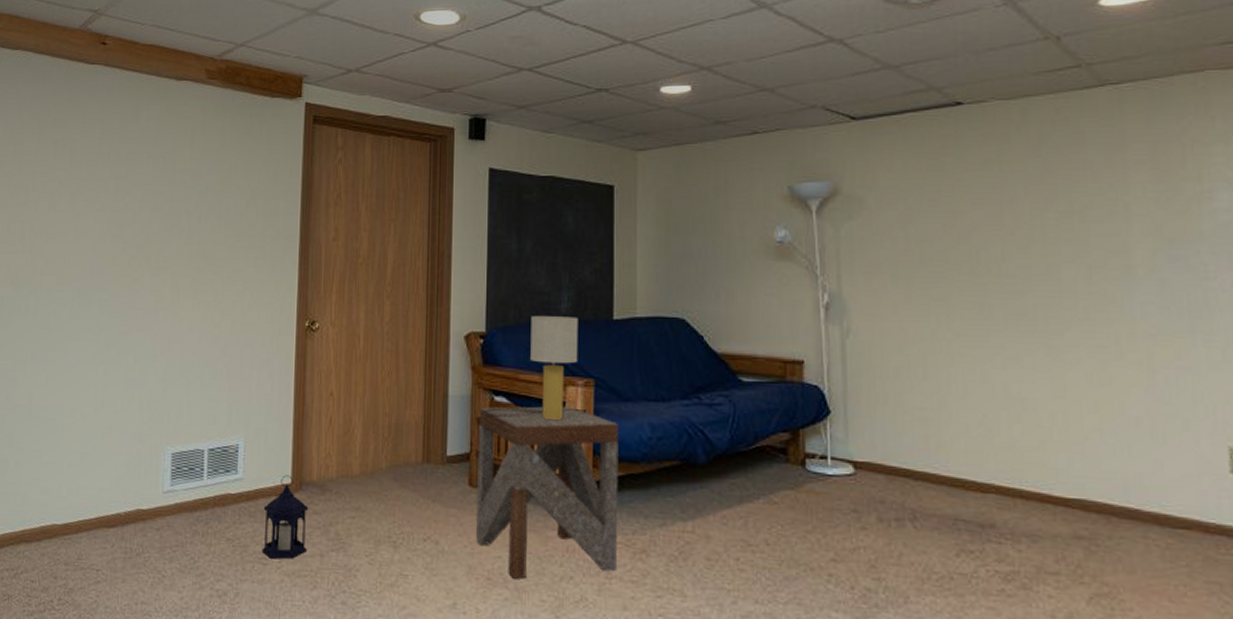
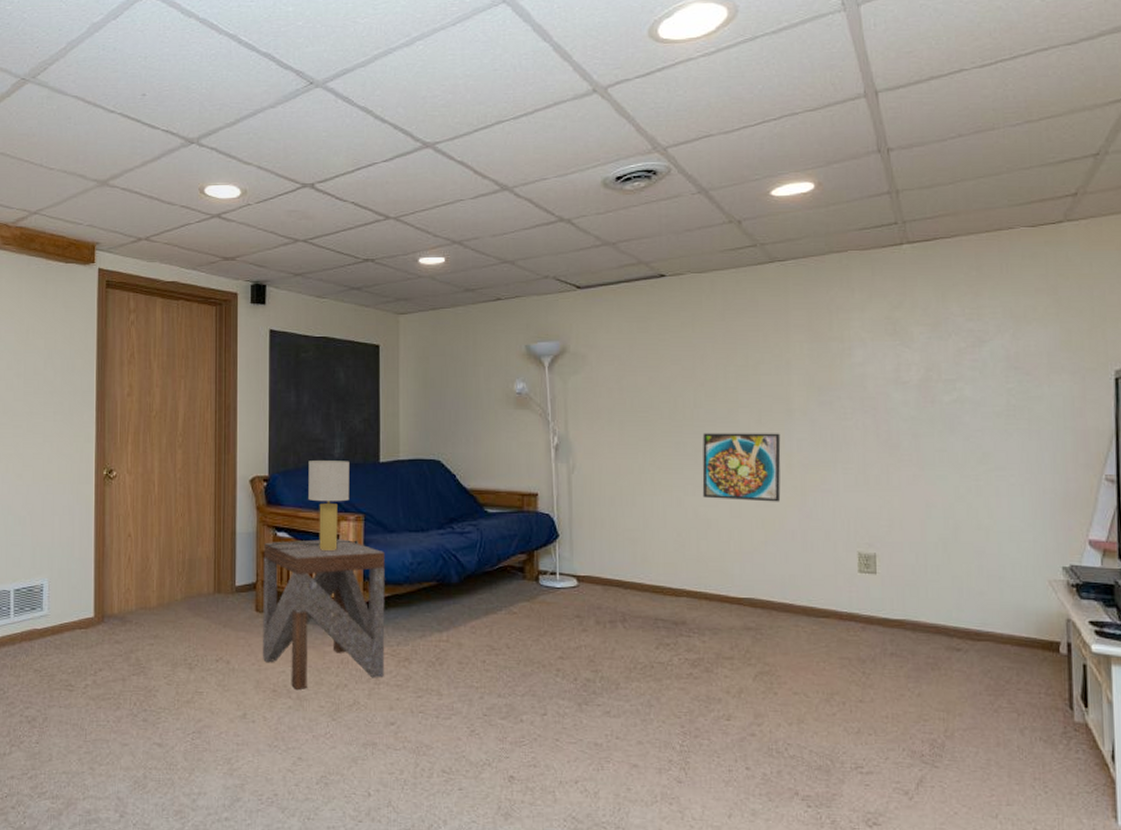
lantern: present [262,475,309,560] -> none [68,610,111,686]
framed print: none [1014,293,1120,380] -> present [702,433,781,502]

